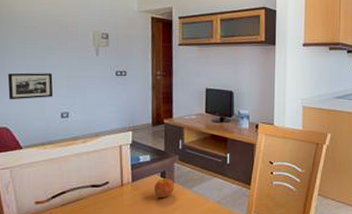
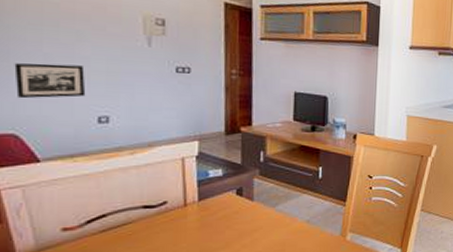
apple: present [153,176,175,198] -> none [226,194,255,218]

